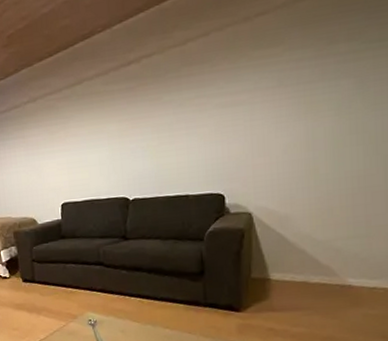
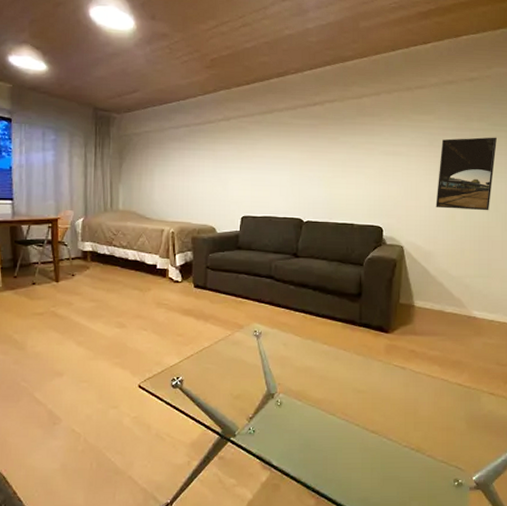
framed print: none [291,57,375,162] -> present [435,137,497,211]

